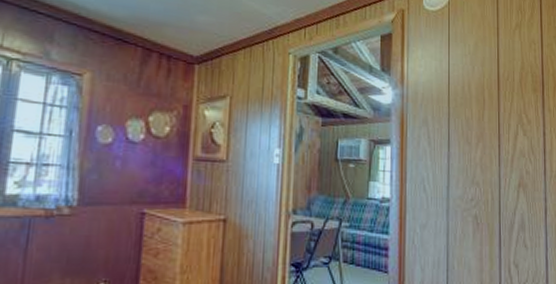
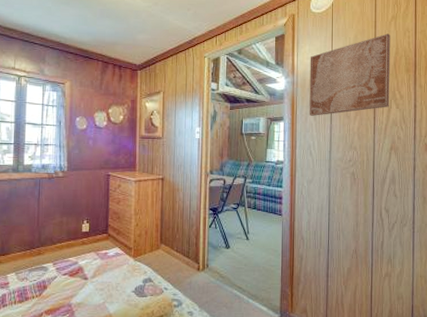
wall art: none [422,43,516,140] -> present [309,33,390,116]

